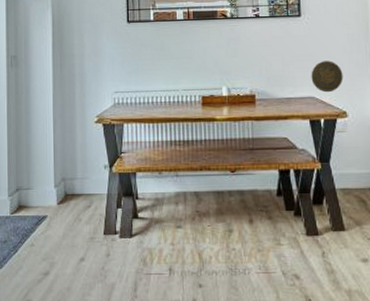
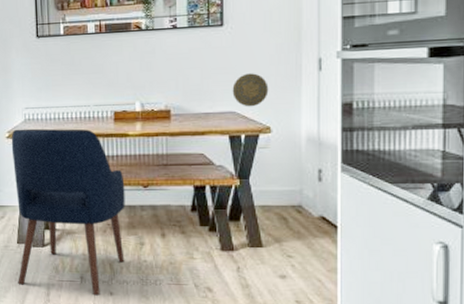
chair: none [100,113,214,289] -> present [11,128,125,296]

